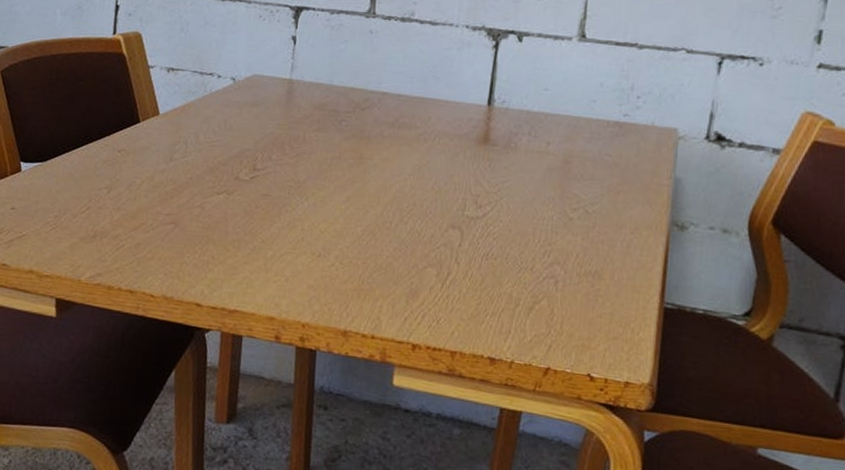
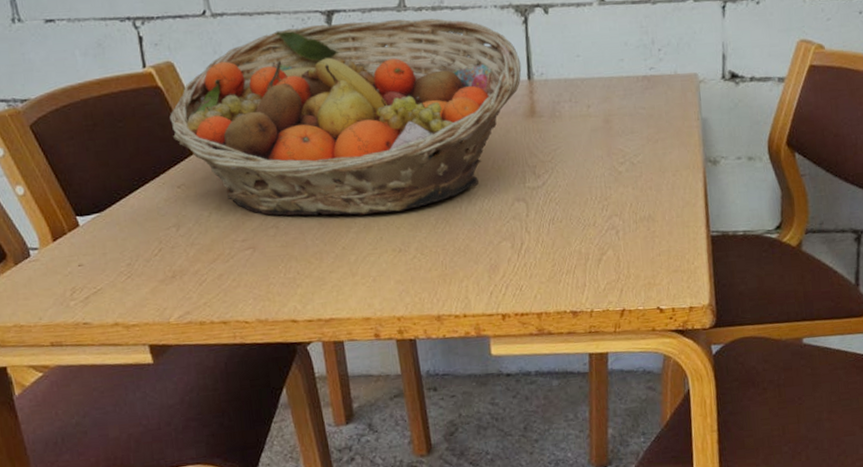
fruit basket: none [124,18,483,216] -> present [169,18,522,216]

